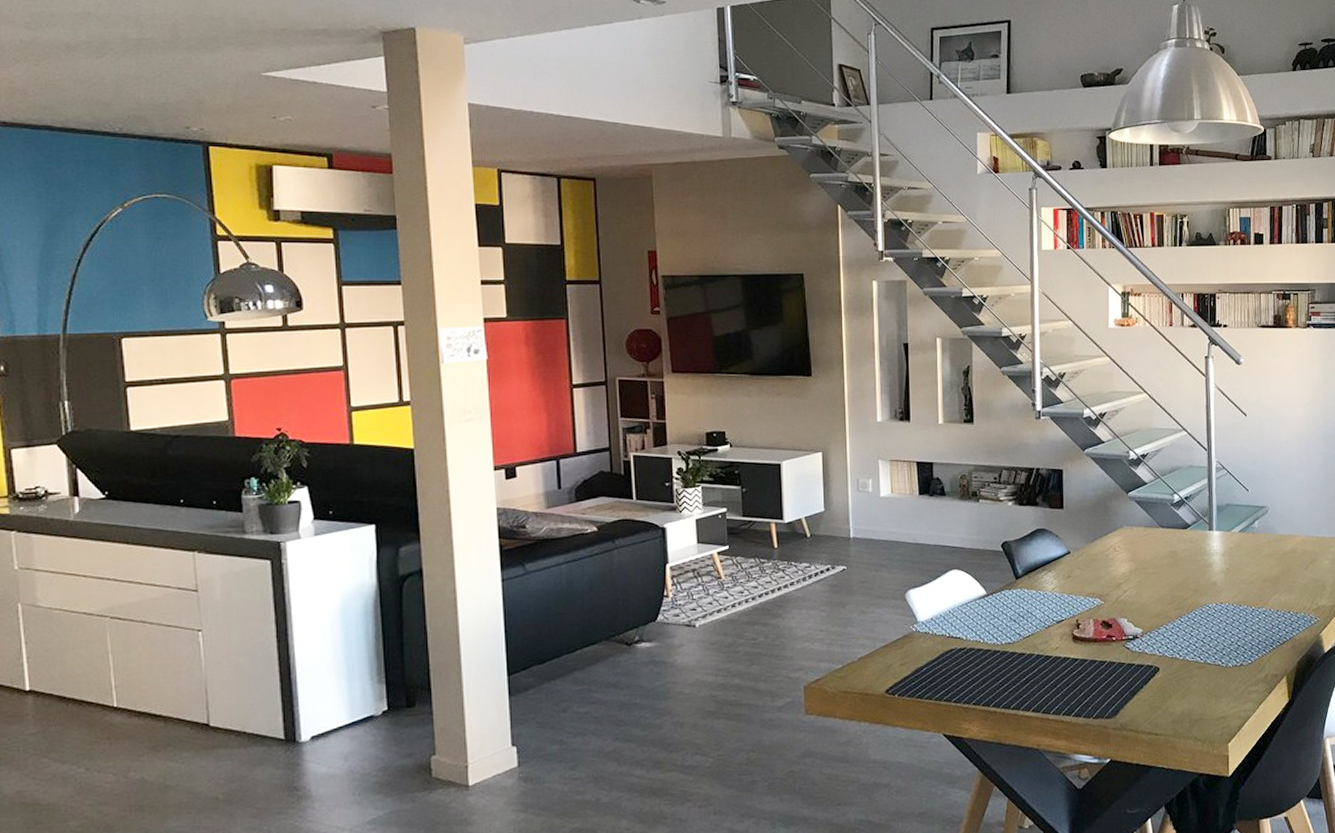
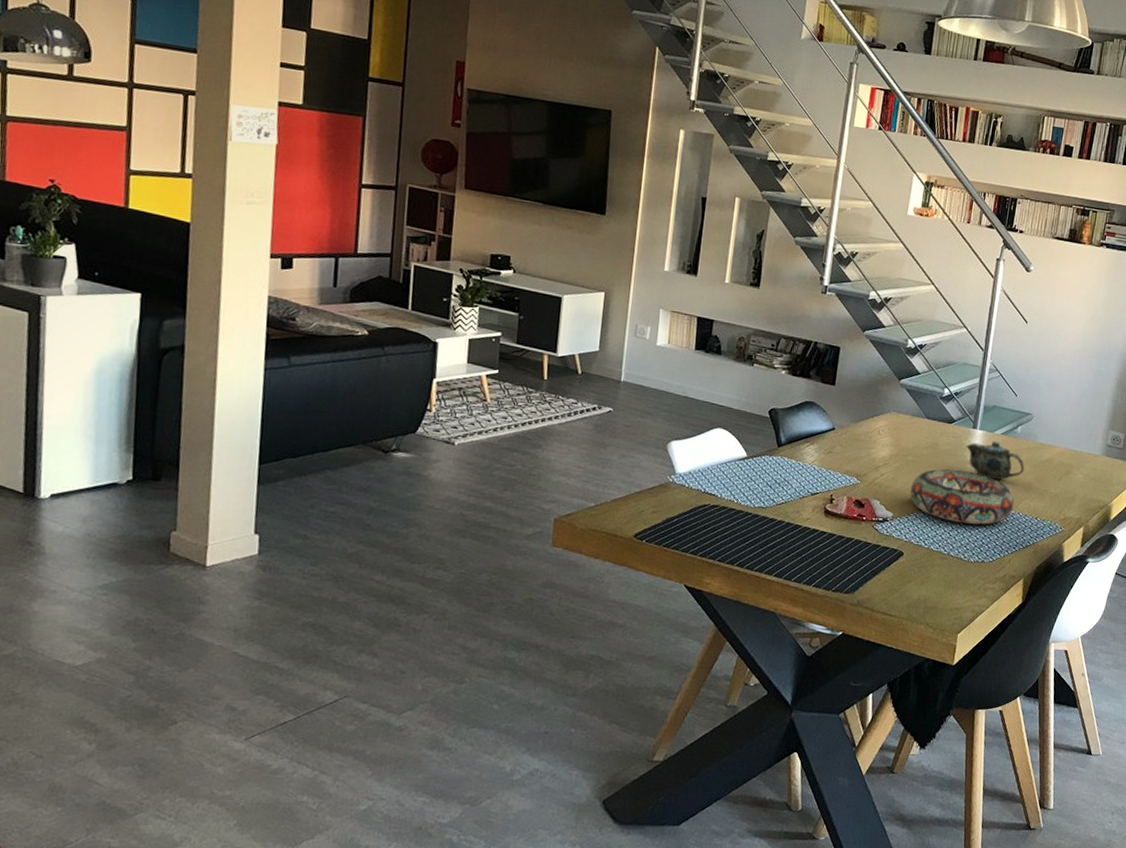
decorative bowl: none [1156,575,1264,629] -> present [910,469,1014,525]
teapot: none [1204,540,1269,579] -> present [965,441,1025,480]

